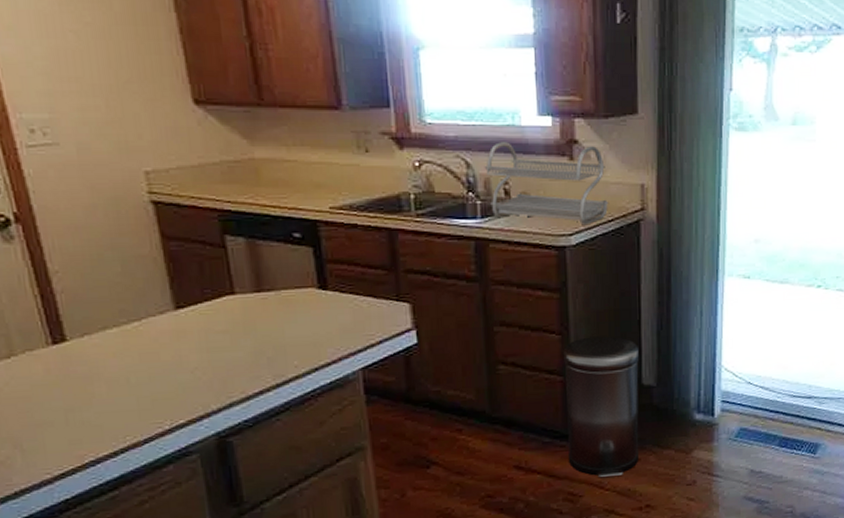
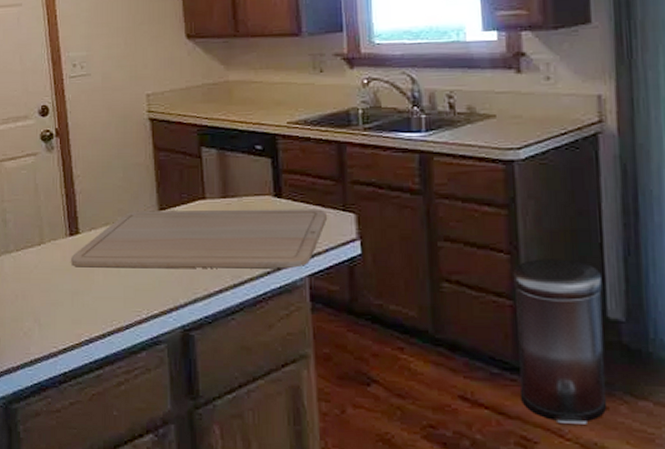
chopping board: none [58,300,379,381] -> present [71,209,327,269]
dish rack: present [484,142,609,226] -> none [429,58,561,139]

